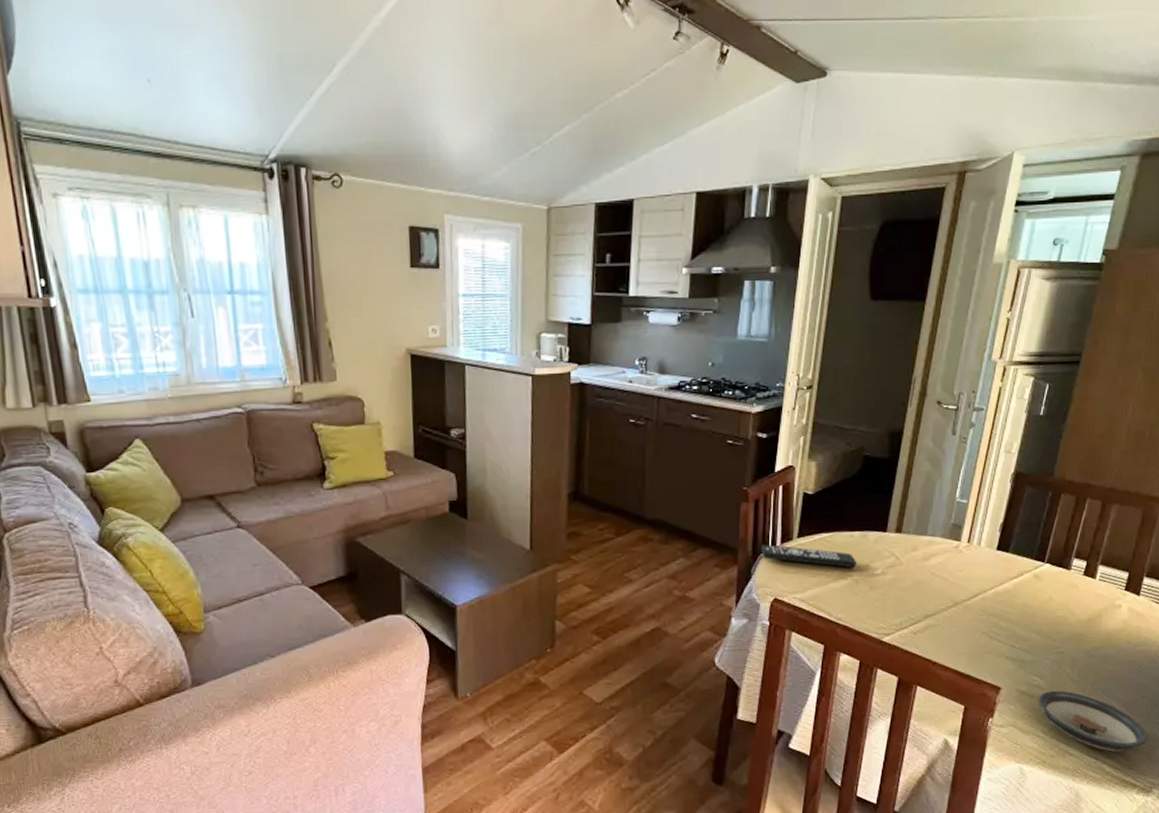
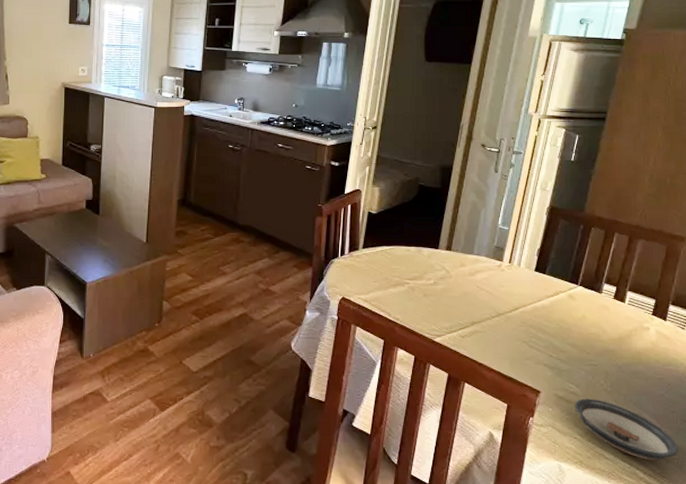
remote control: present [761,544,856,568] -> none [332,251,412,277]

